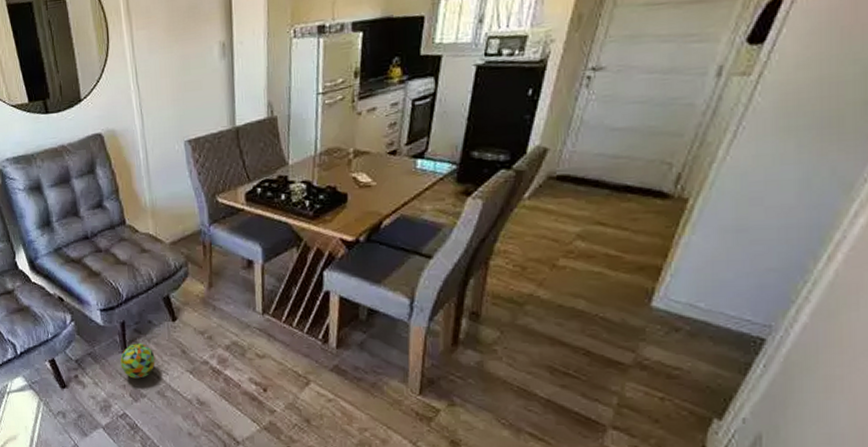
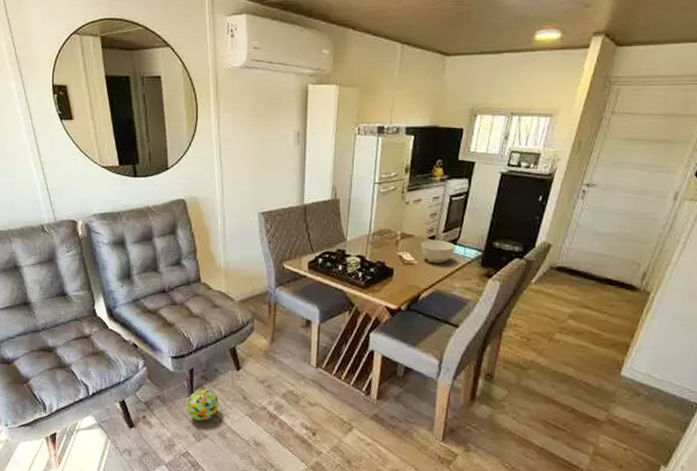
bowl: none [379,154,423,184] -> present [420,240,456,263]

